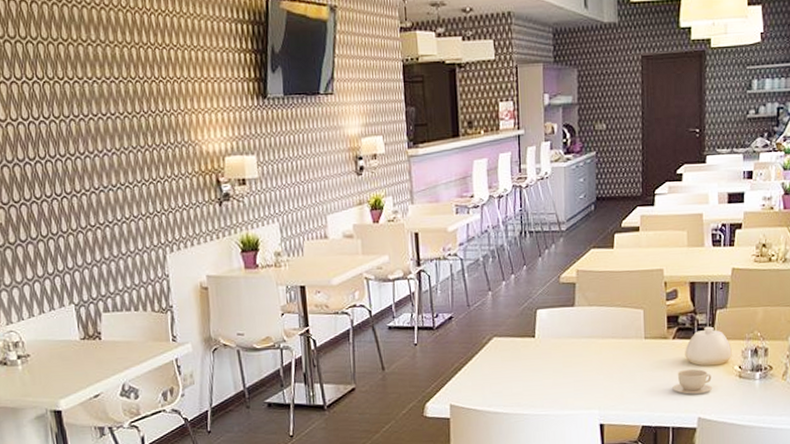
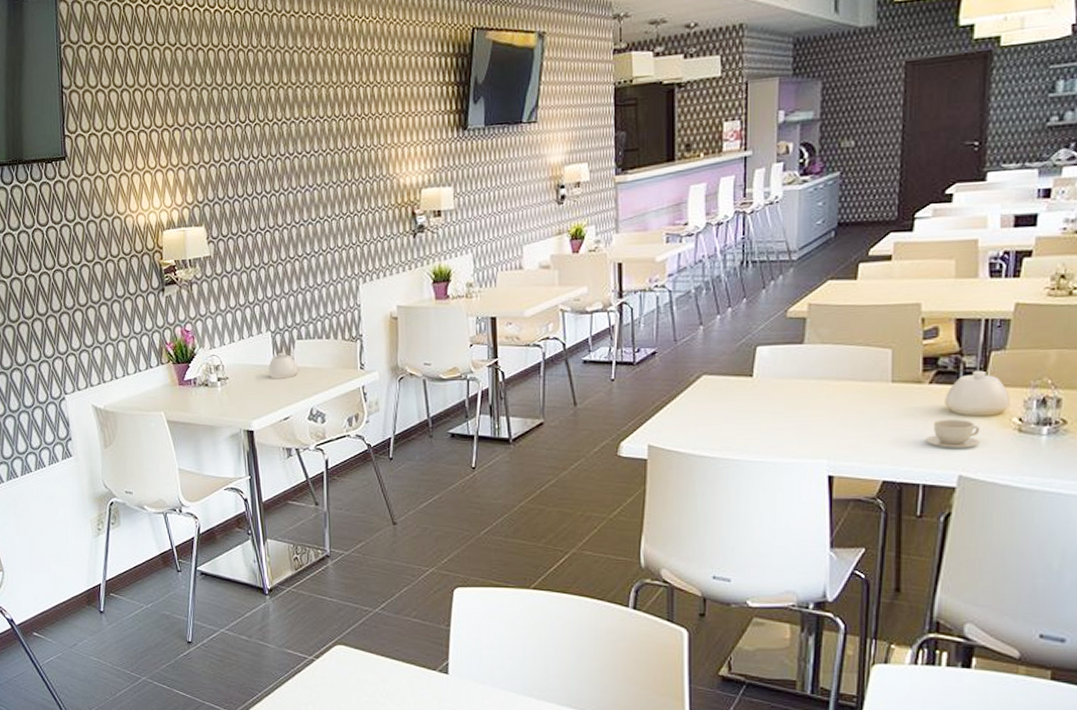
sugar bowl: none [73,325,107,355] -> present [267,352,299,379]

